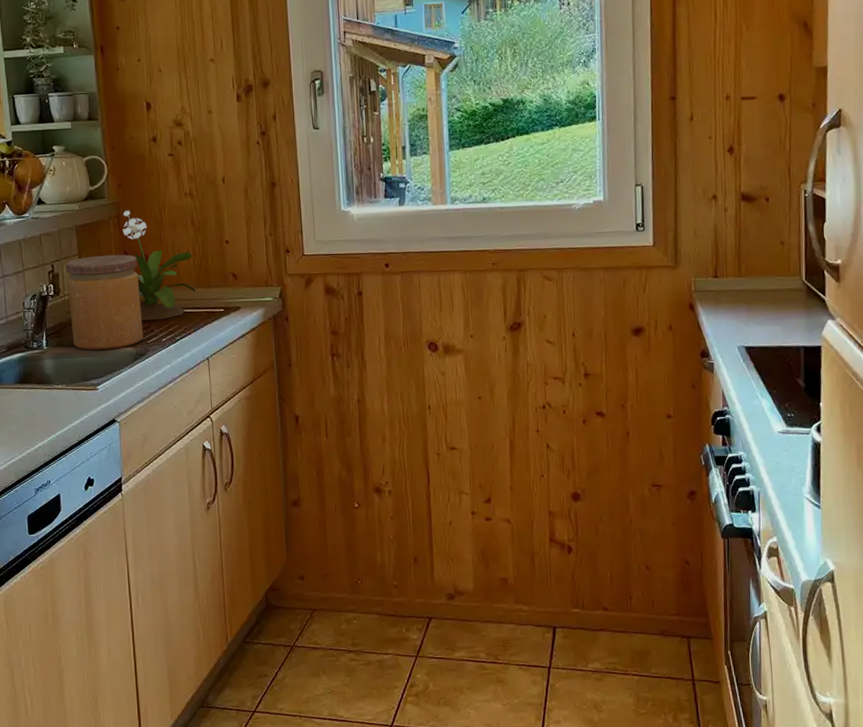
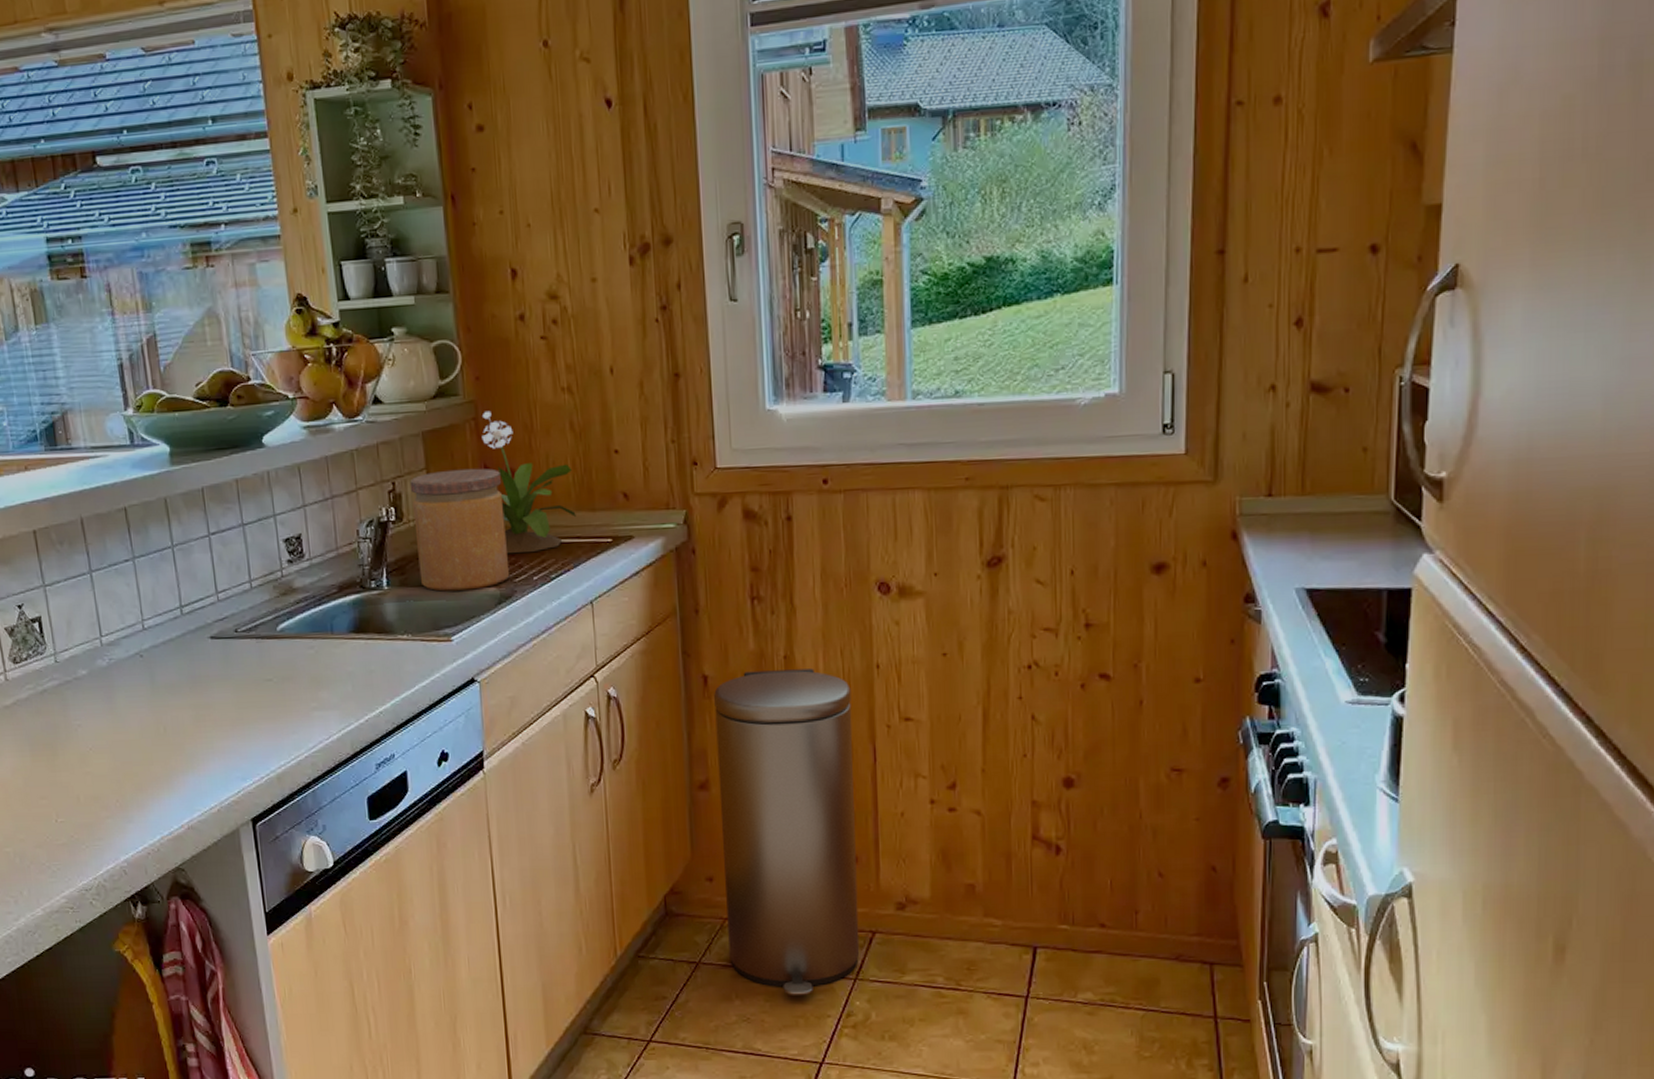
pedal bin: none [304,409,420,672] -> present [714,668,860,996]

